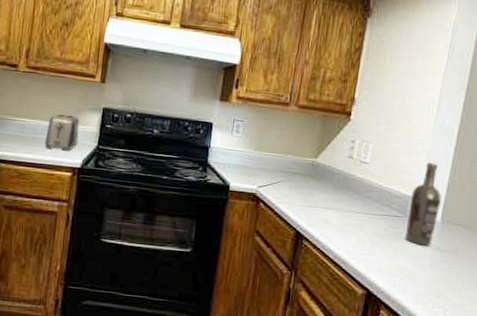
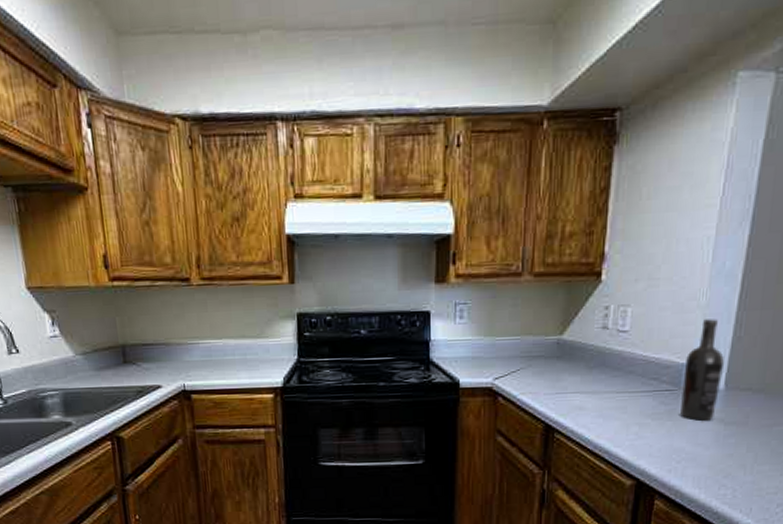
toaster: present [45,114,80,151] -> none [236,327,275,370]

